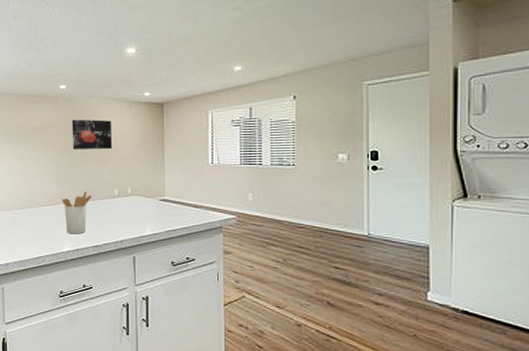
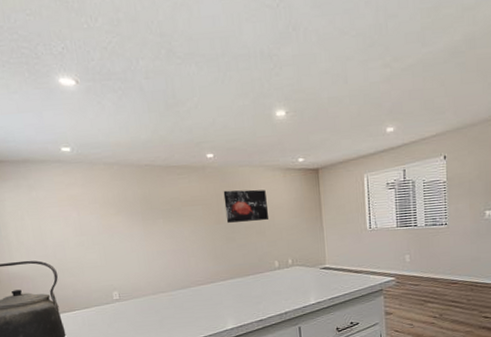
utensil holder: present [61,191,92,234] -> none [220,266,252,311]

